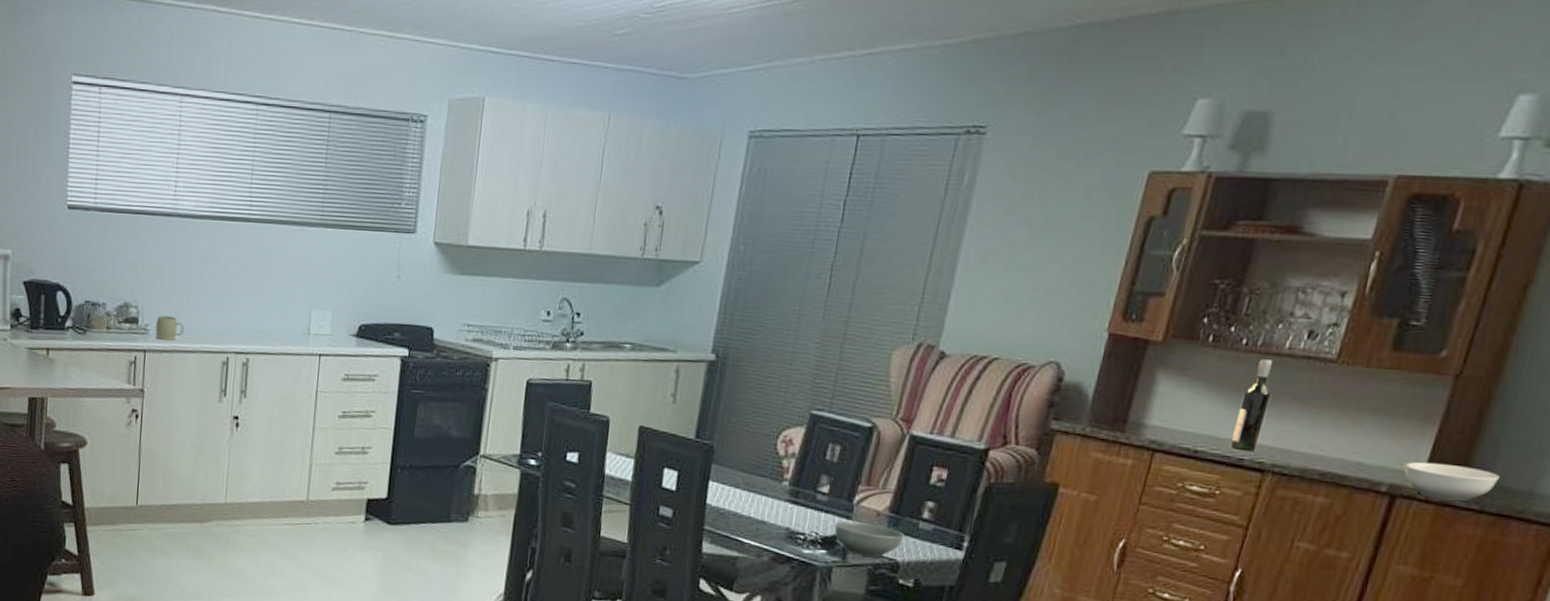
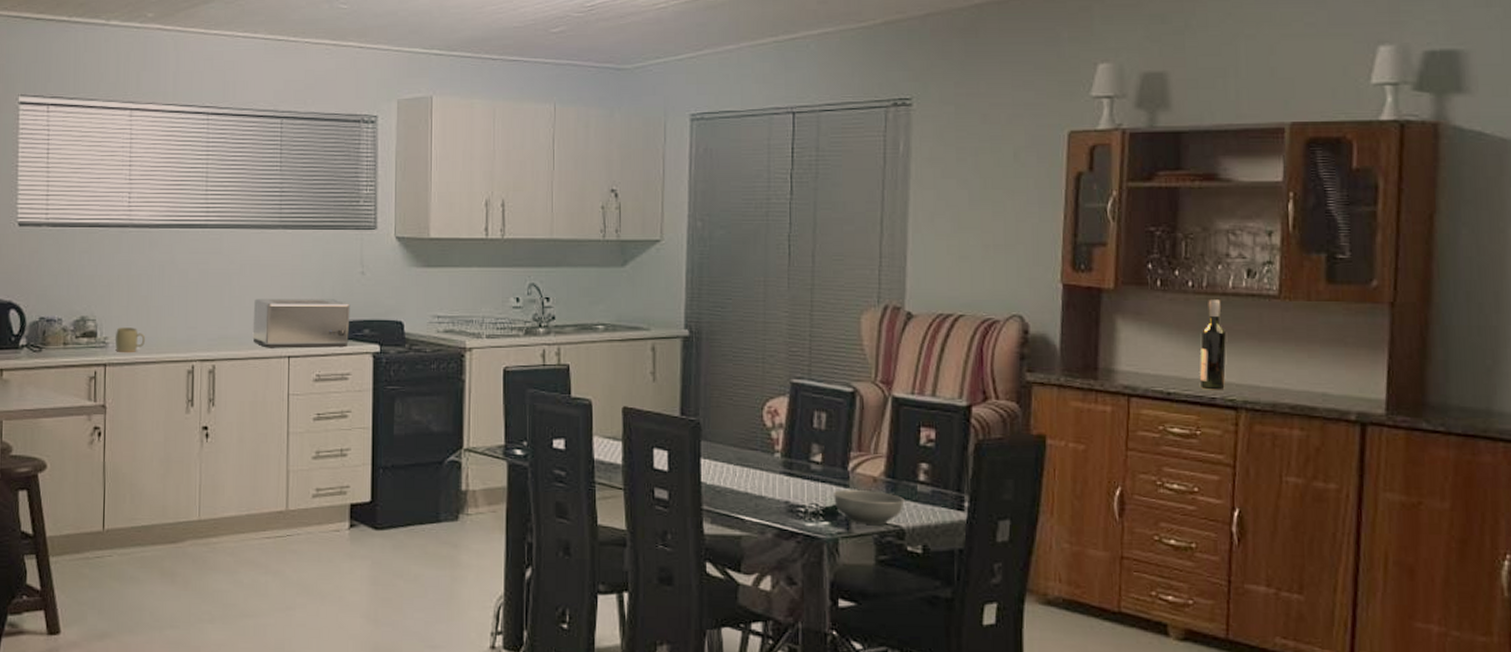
toaster: none [286,296,384,350] -> present [252,299,350,349]
bowl: present [1404,462,1500,502] -> none [1366,388,1456,425]

